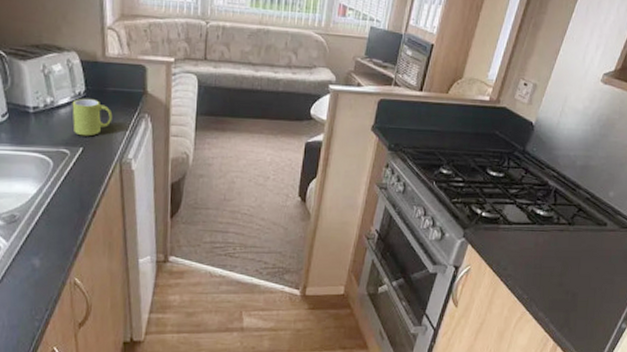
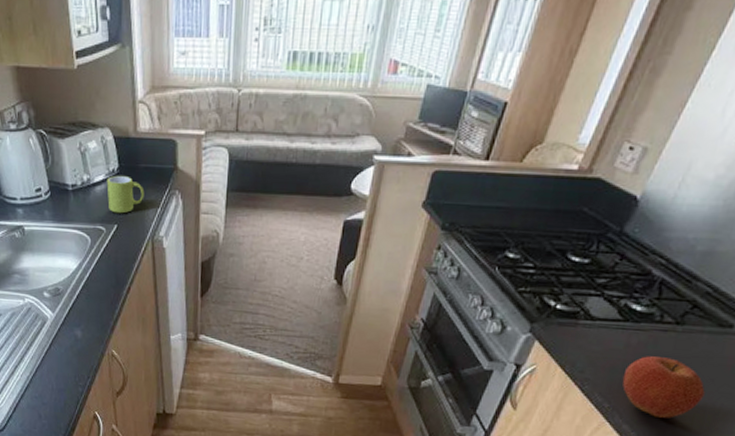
fruit: none [535,252,594,304] -> present [622,356,705,418]

